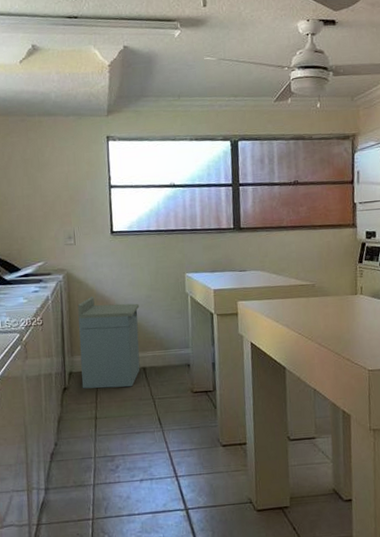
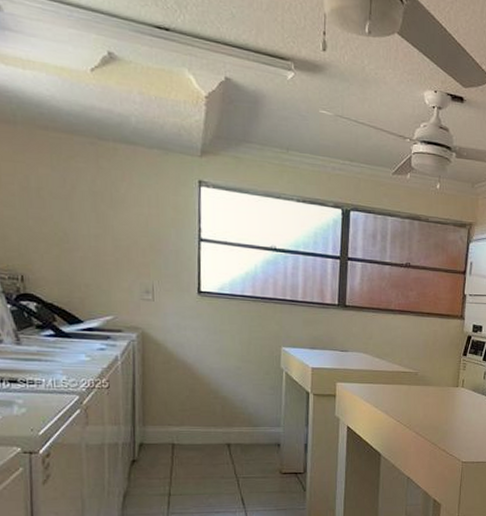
storage cabinet: present [77,297,140,389] -> none [153,362,227,464]

